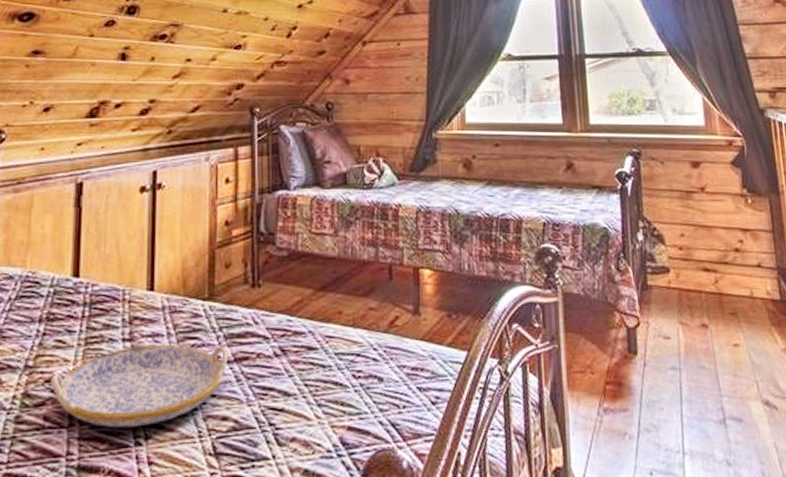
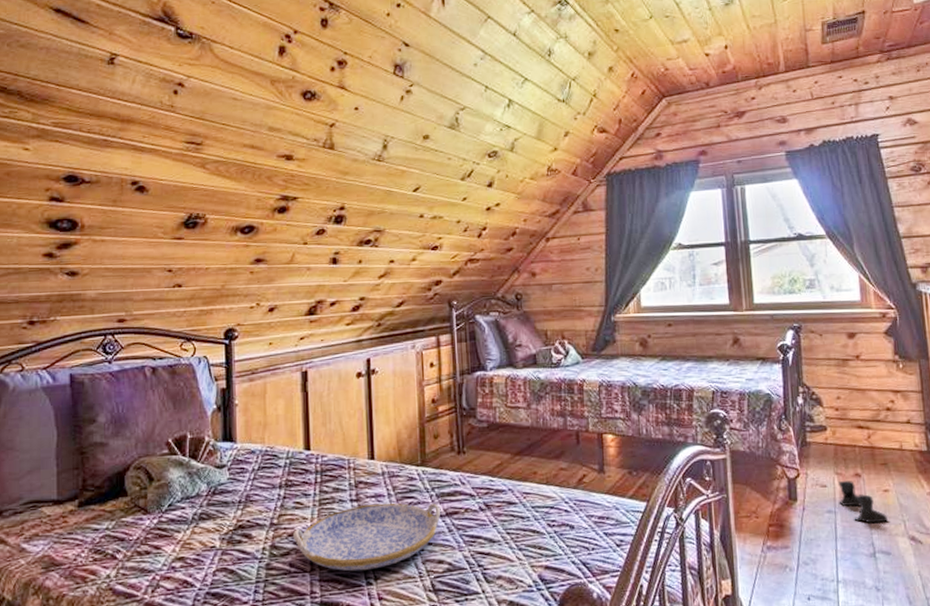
boots: none [683,331,740,384] -> present [838,480,889,524]

